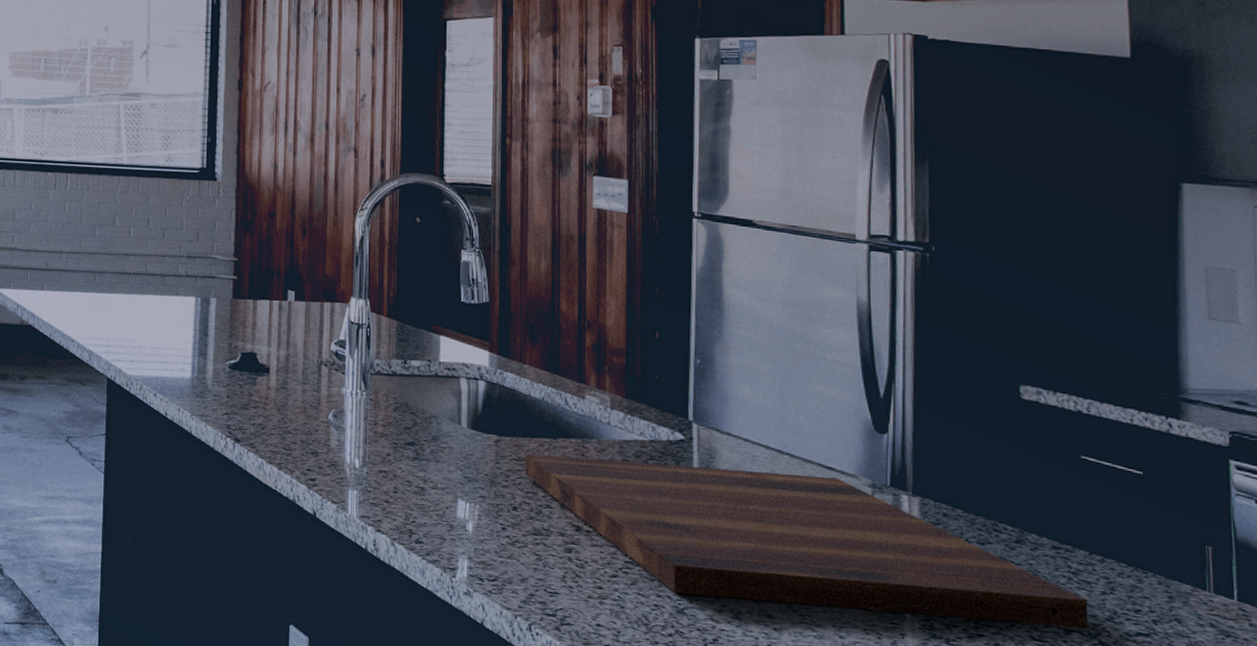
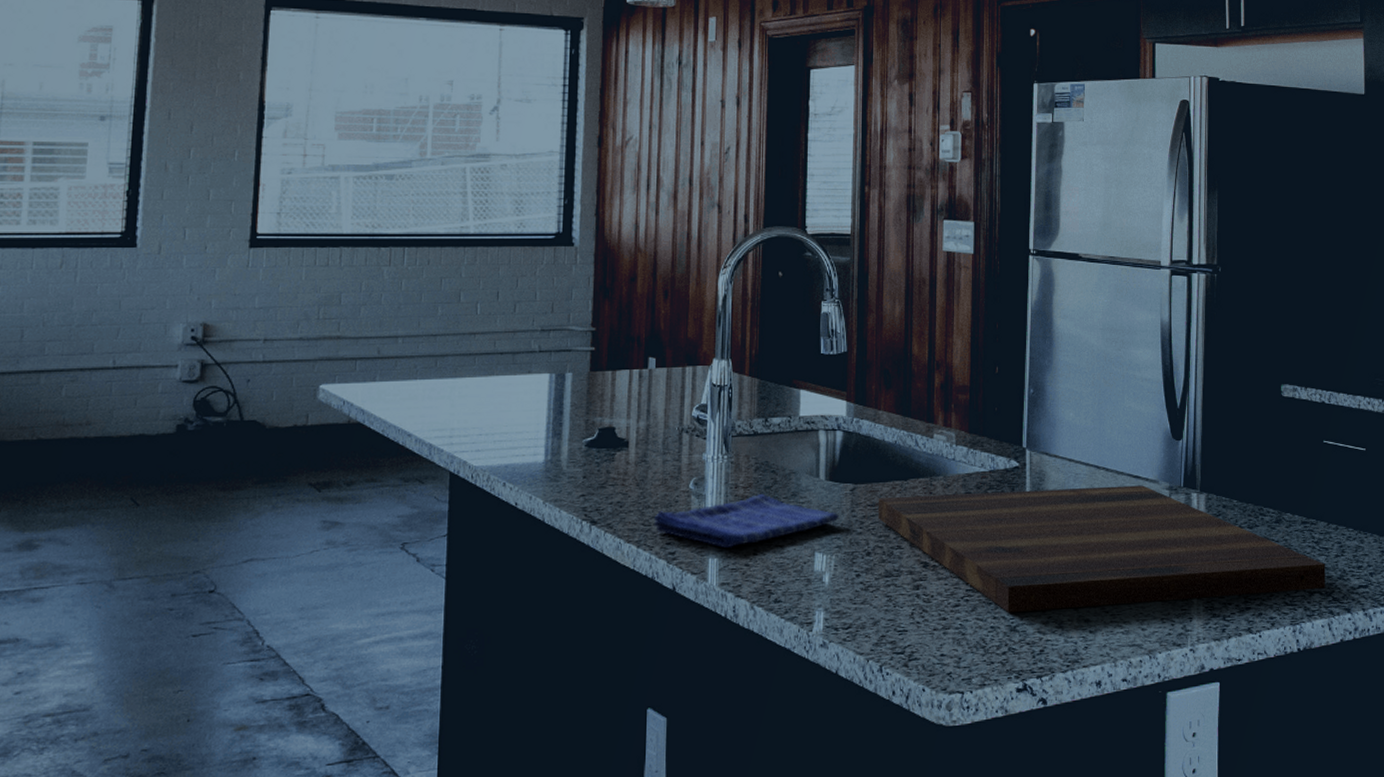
dish towel: none [295,433,484,483] -> present [654,493,840,549]

